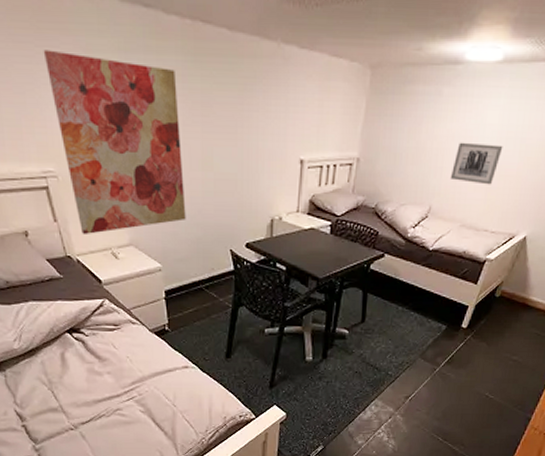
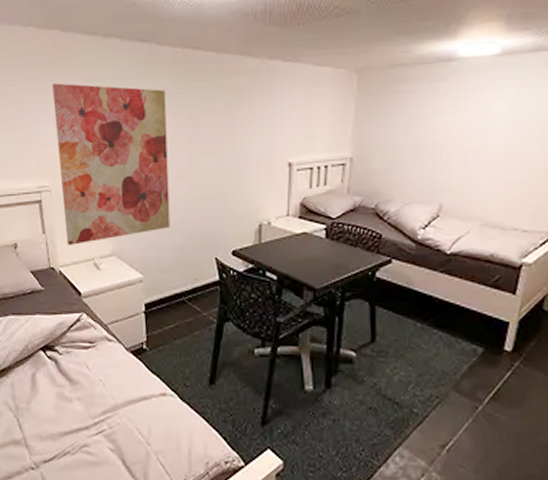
wall art: present [450,142,503,185] -> none [459,135,519,178]

